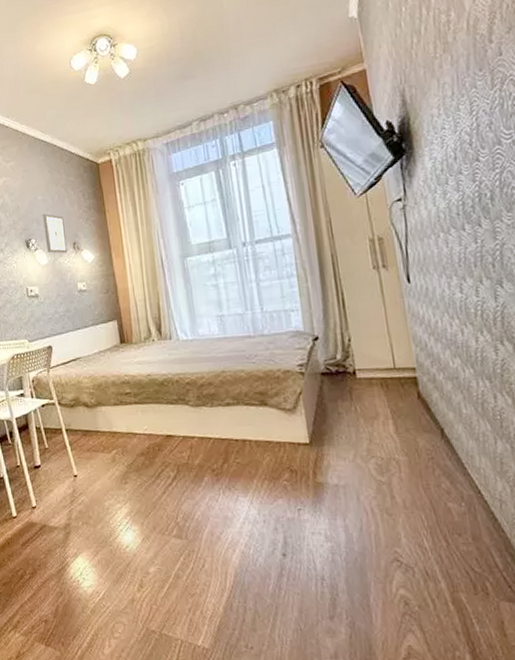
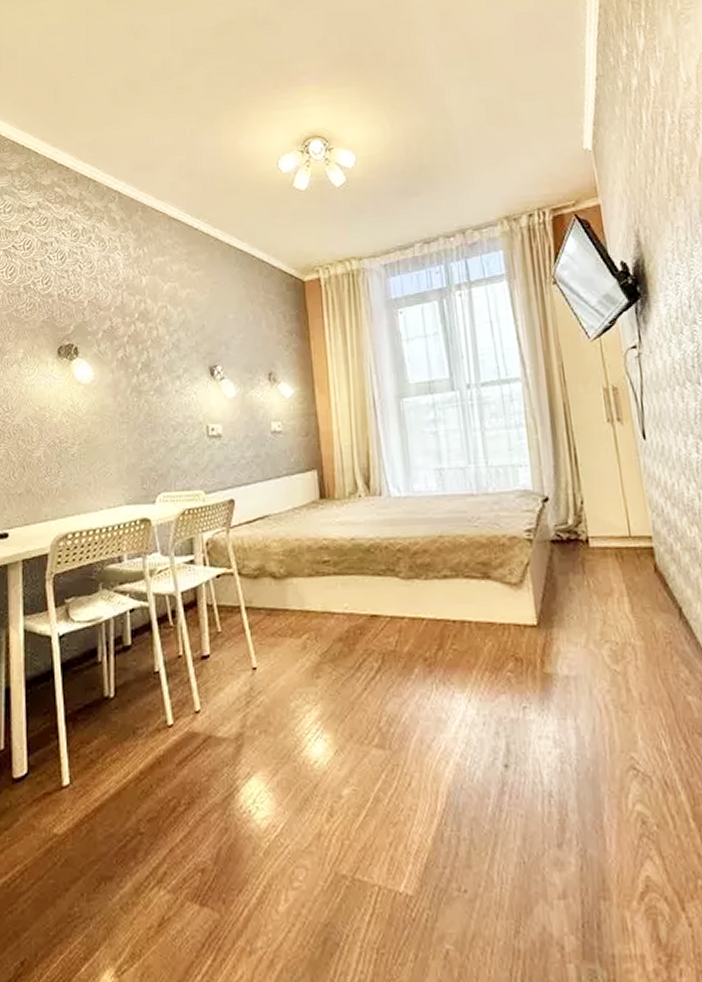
wall art: present [43,214,68,253] -> none [233,336,262,385]

